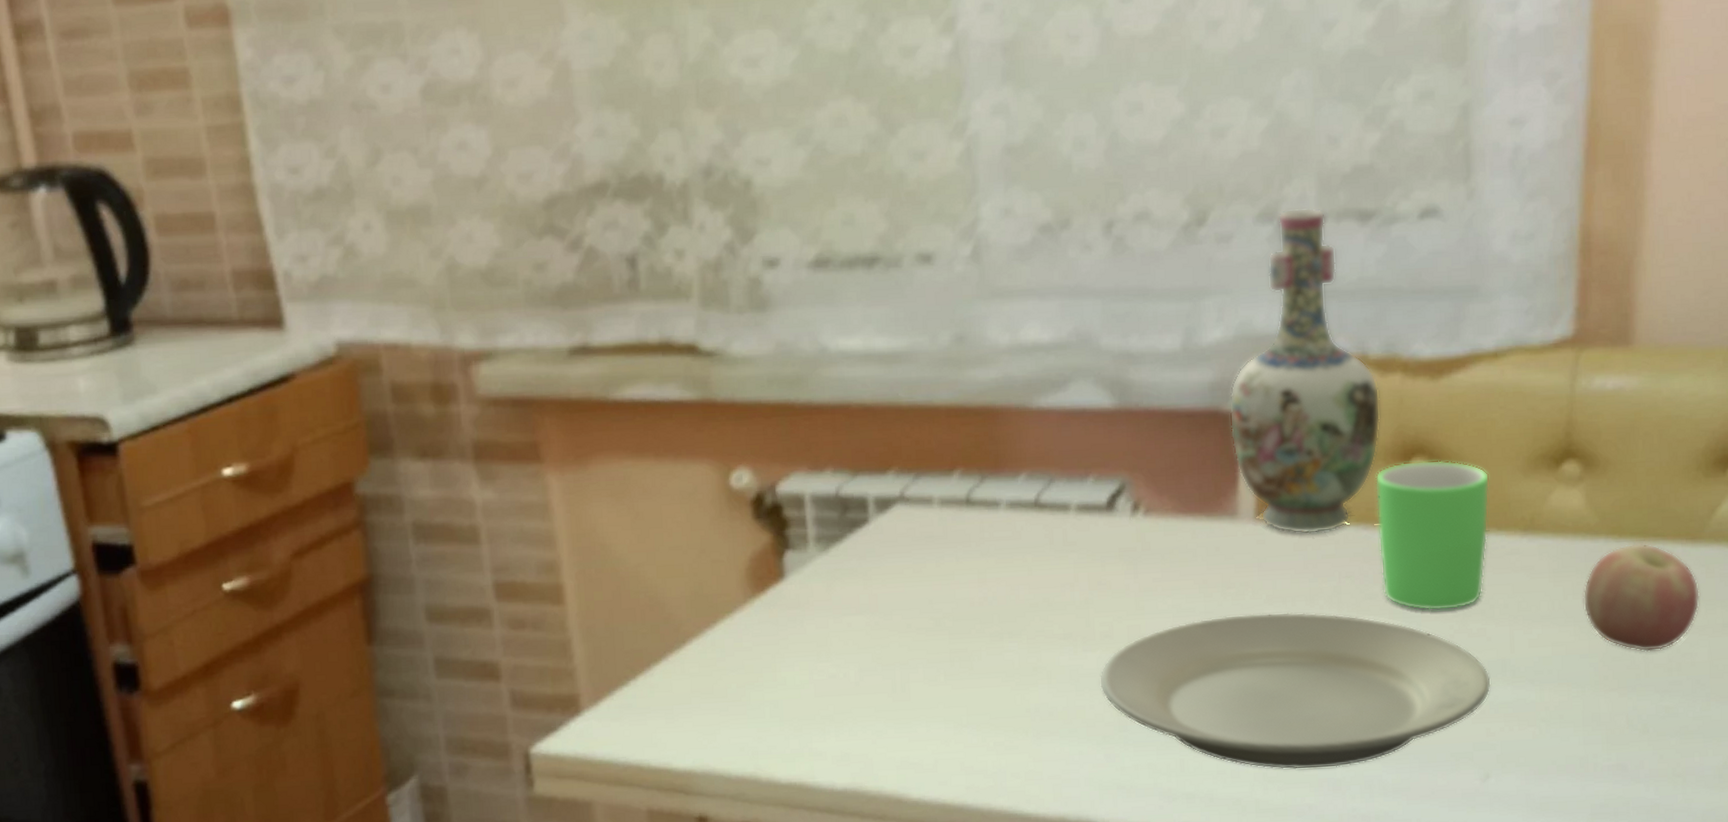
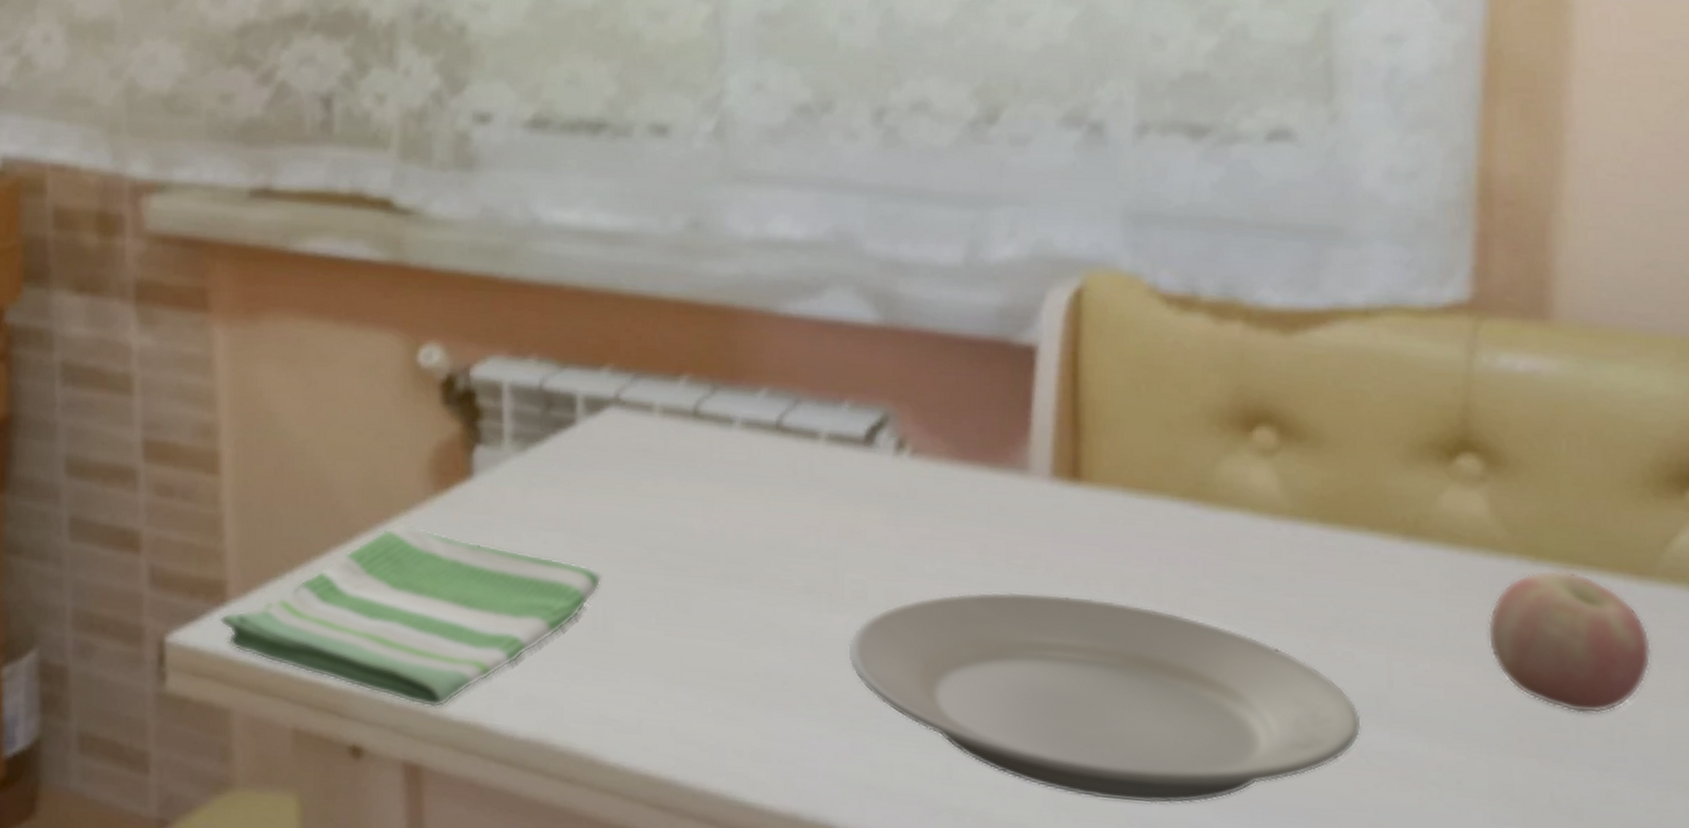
dish towel: none [575,626,899,776] -> present [219,524,603,708]
vase: present [1229,207,1381,535] -> none [1021,114,1215,506]
mug: present [1375,460,1490,611] -> none [1207,430,1360,624]

